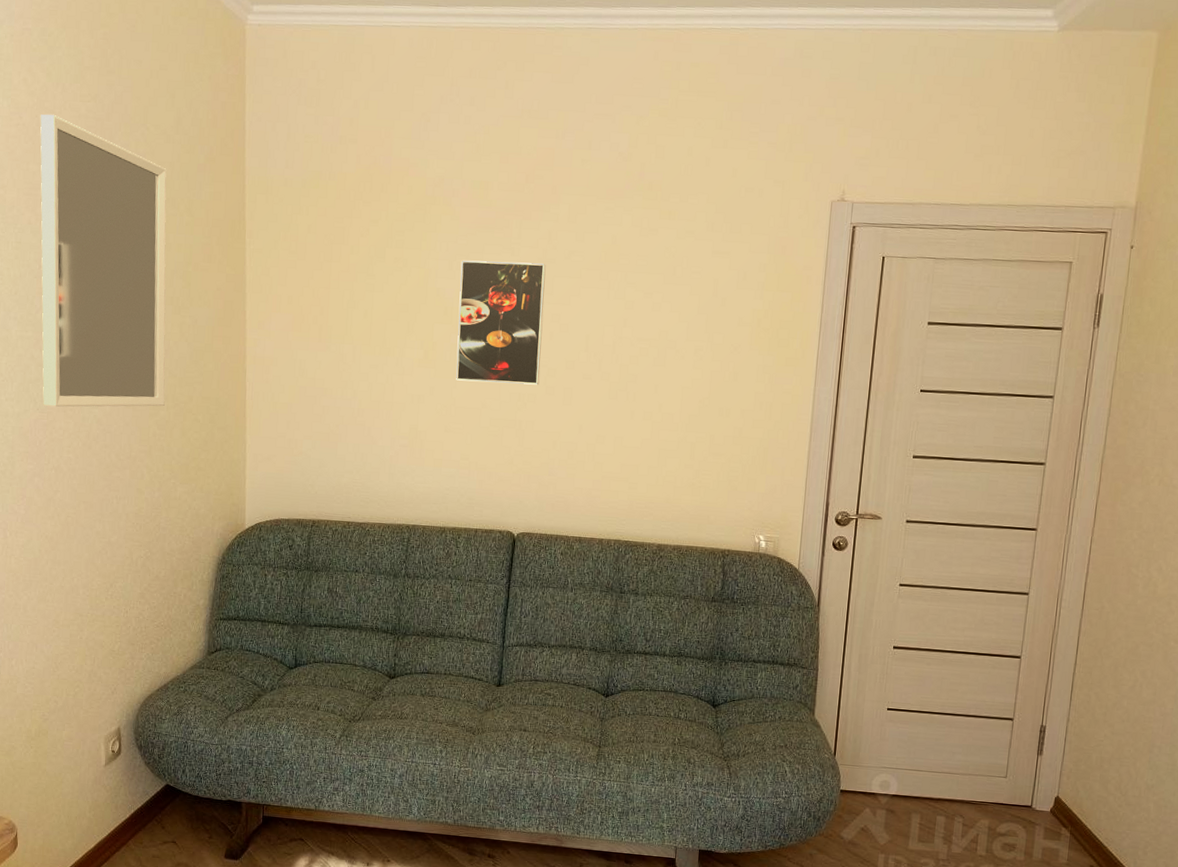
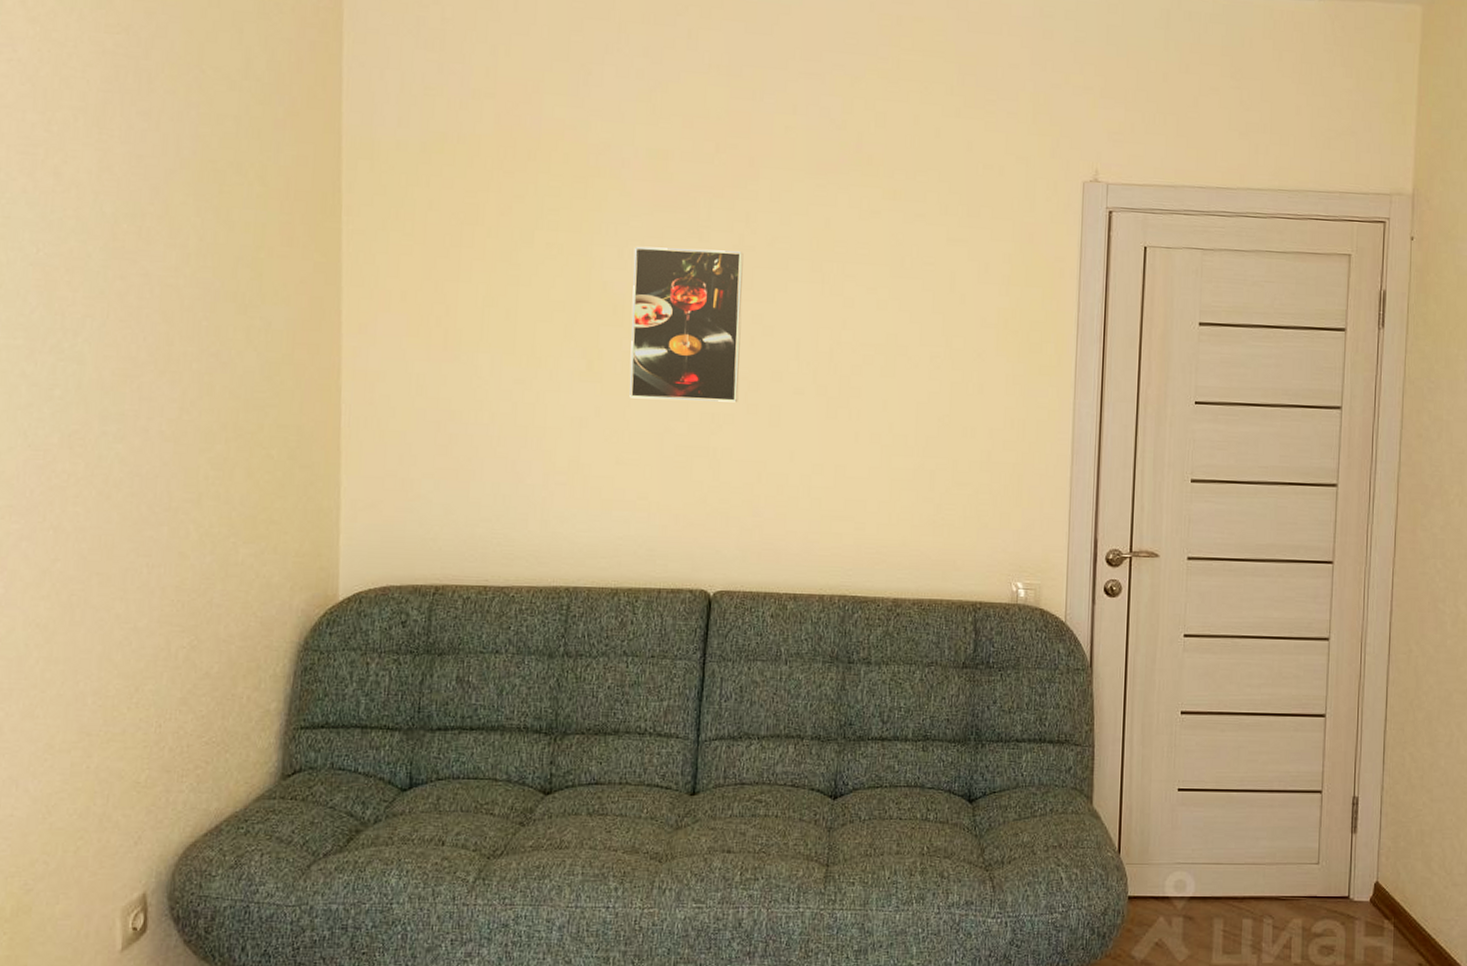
home mirror: present [40,114,167,407] -> none [37,48,230,442]

